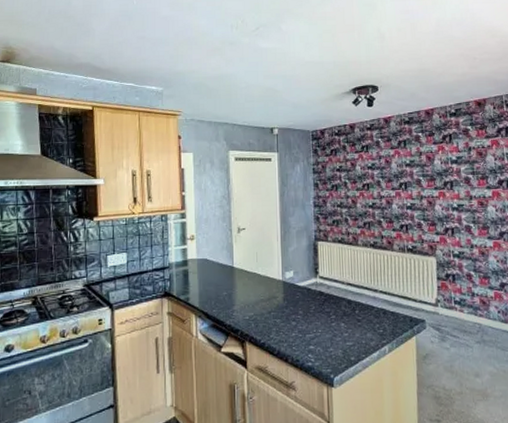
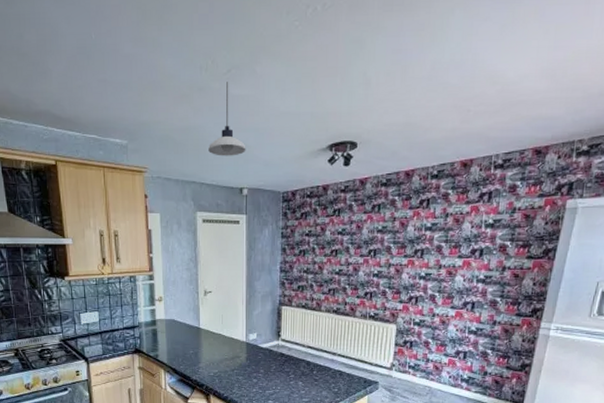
pendant light: none [240,37,275,100] -> present [209,82,246,156]

